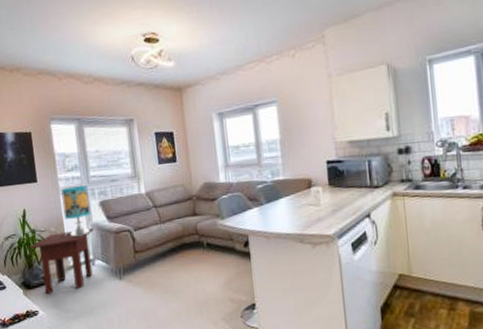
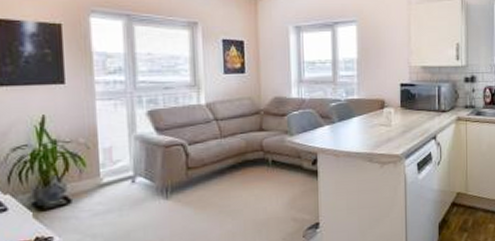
side table: present [29,228,95,295] -> none [47,141,139,217]
table lamp: present [59,185,91,238] -> none [90,92,135,151]

